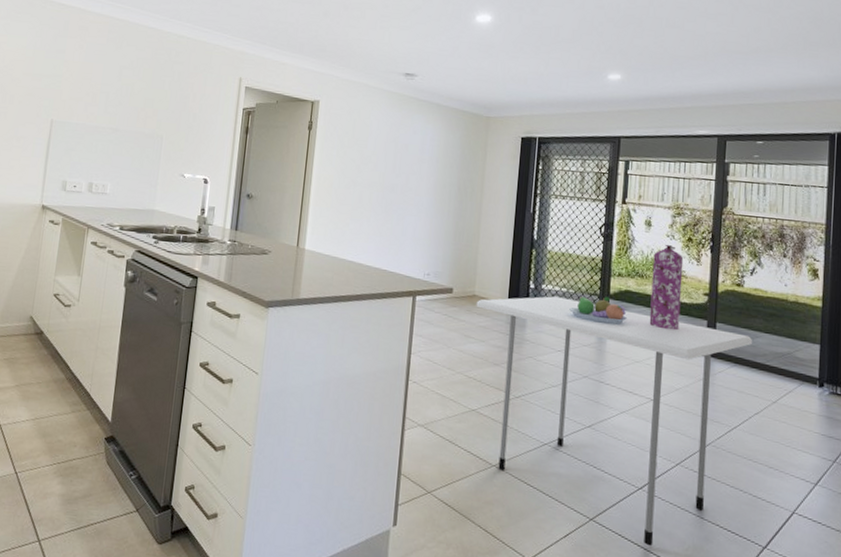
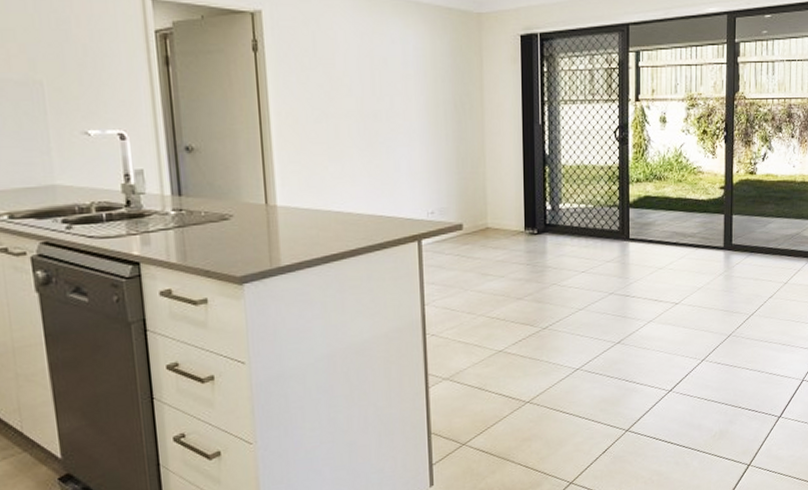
dining table: present [476,296,752,547] -> none [490,214,765,442]
fruit bowl: present [569,297,628,325] -> none [590,206,649,236]
gas cylinder: present [649,245,684,331] -> none [670,141,699,231]

